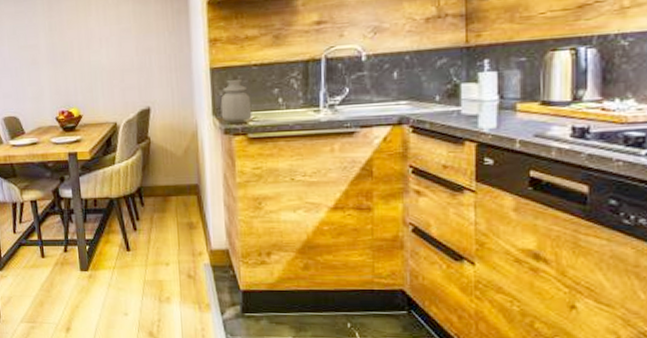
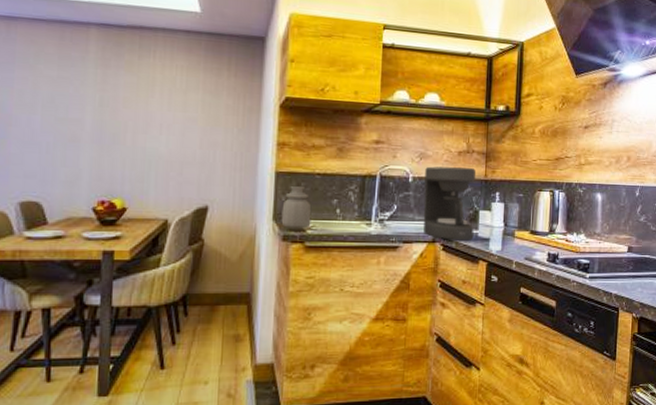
coffee maker: none [382,35,455,122] -> present [423,166,476,242]

